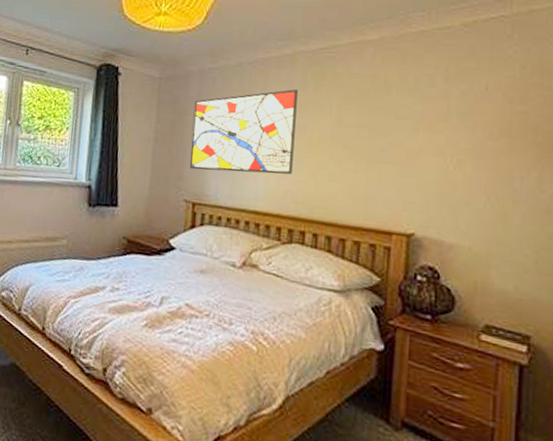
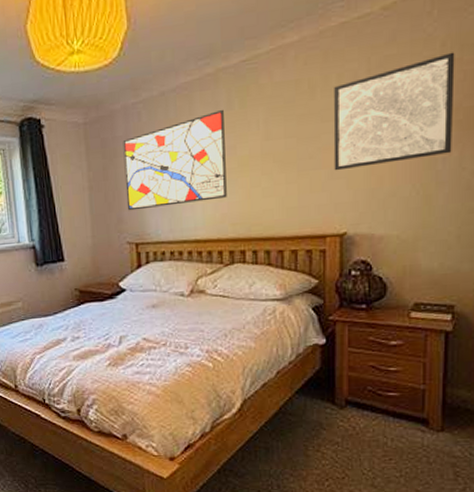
wall art: none [405,76,535,173] -> present [333,52,455,171]

